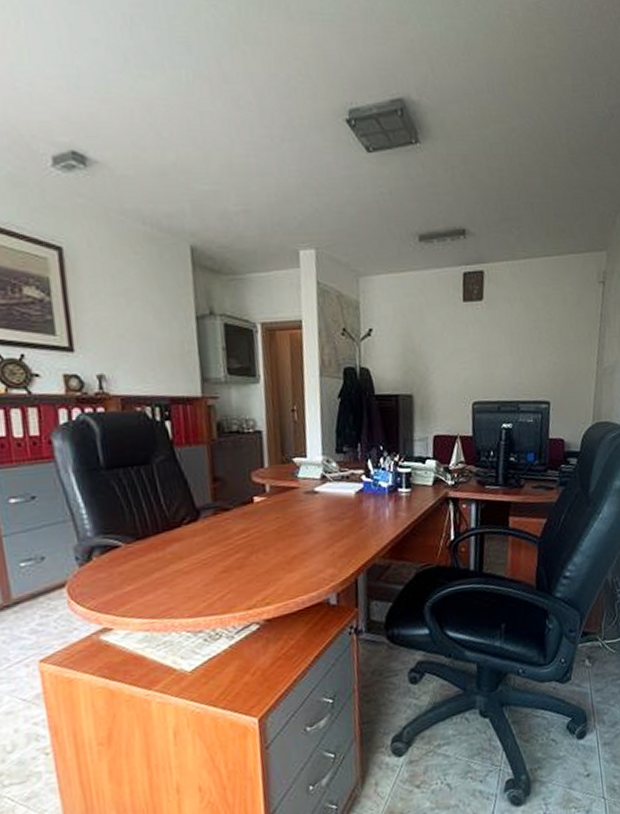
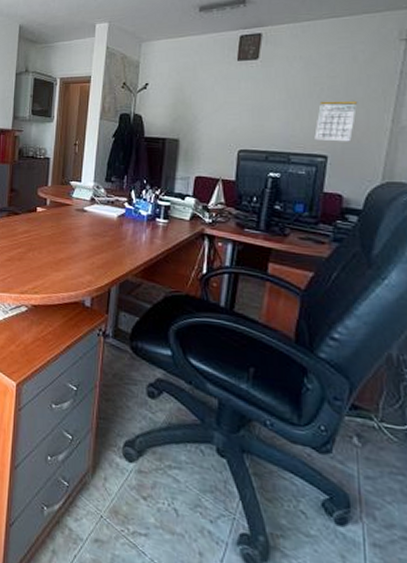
calendar: none [538,344,571,387] -> present [314,100,358,142]

